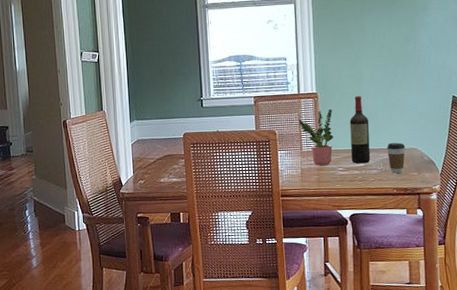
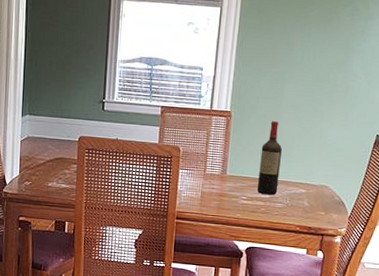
potted plant: present [298,109,334,165] -> none [206,131,245,192]
coffee cup: present [387,143,405,173] -> none [296,177,317,210]

